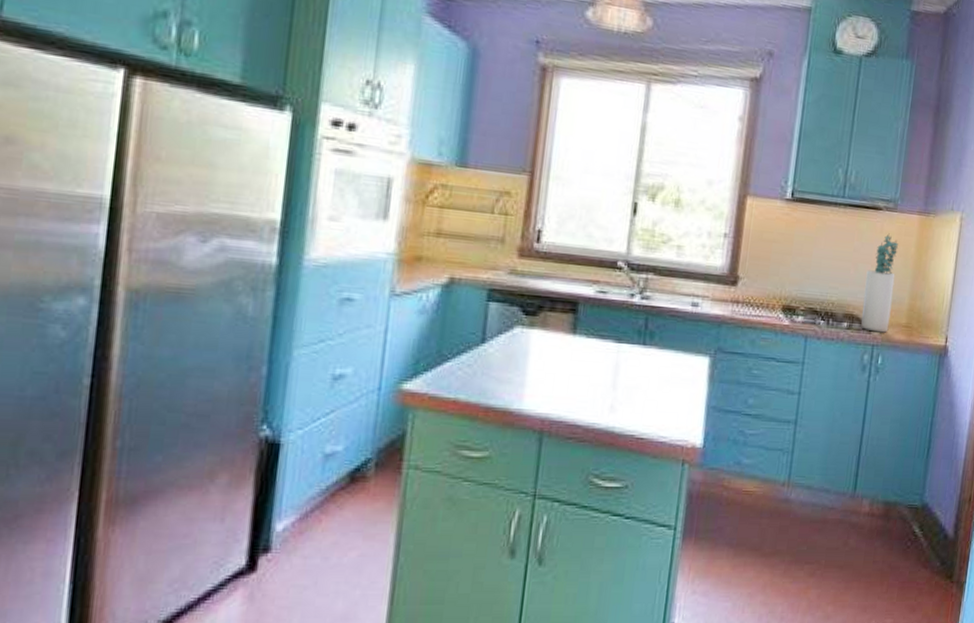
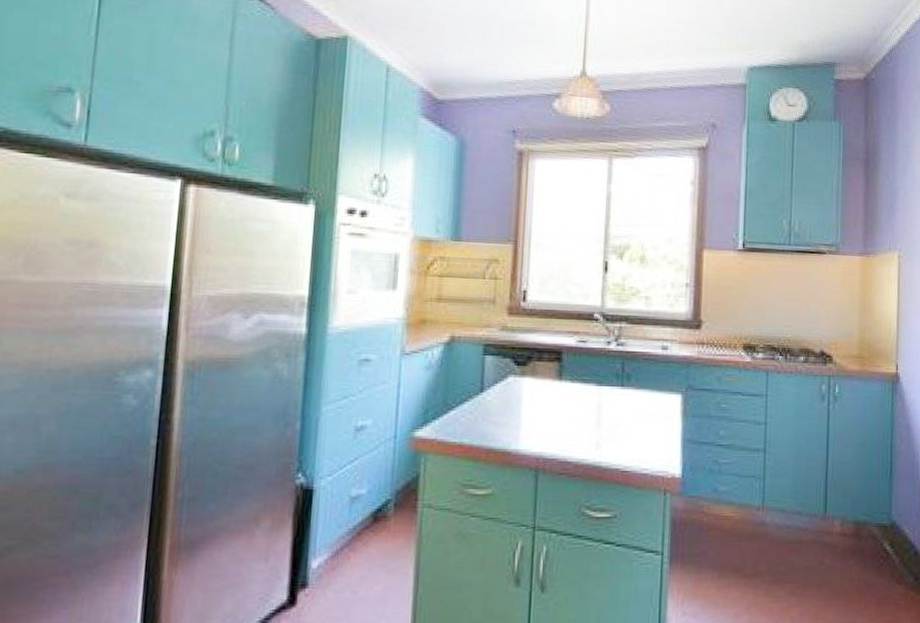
vase: present [861,233,898,333] -> none [816,274,844,364]

